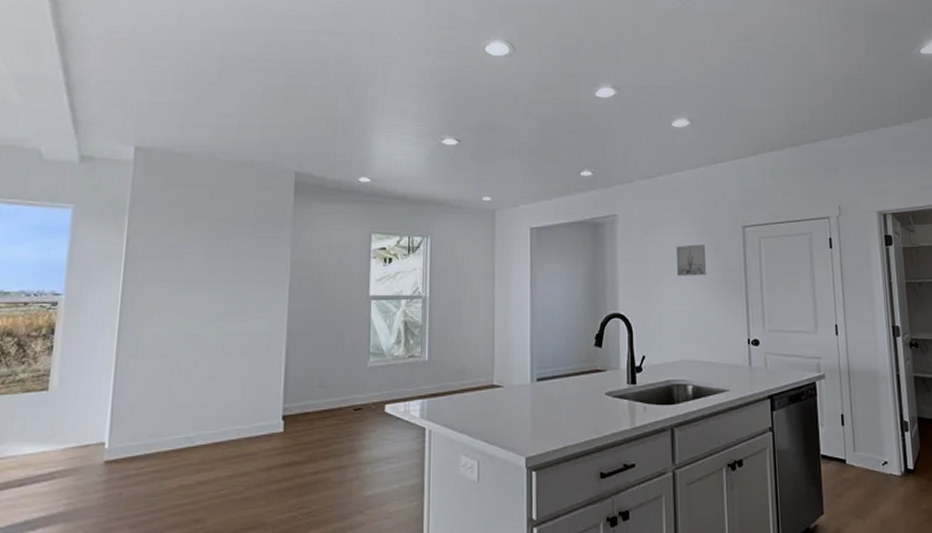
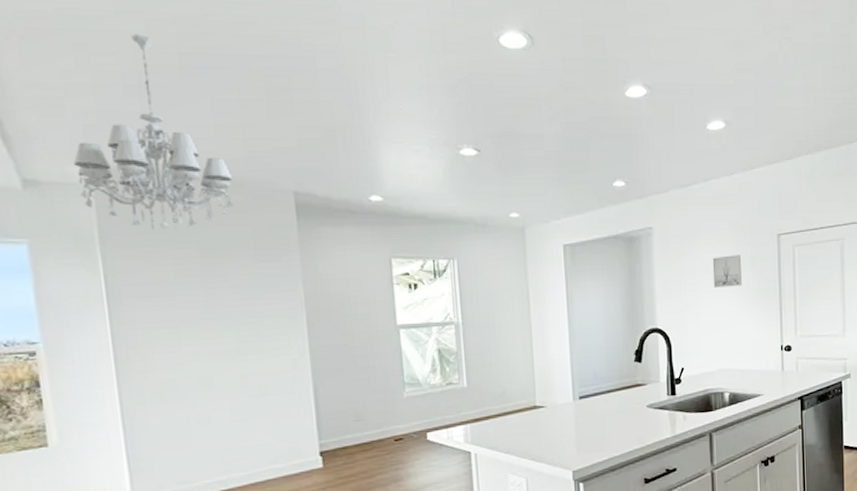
chandelier: none [122,43,247,202] -> present [74,34,234,231]

